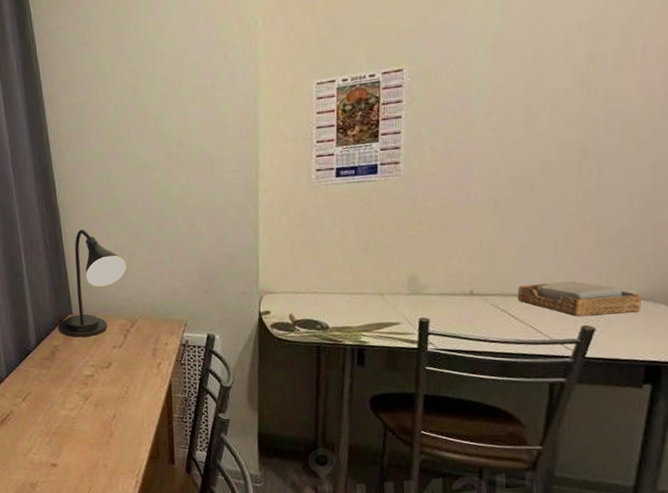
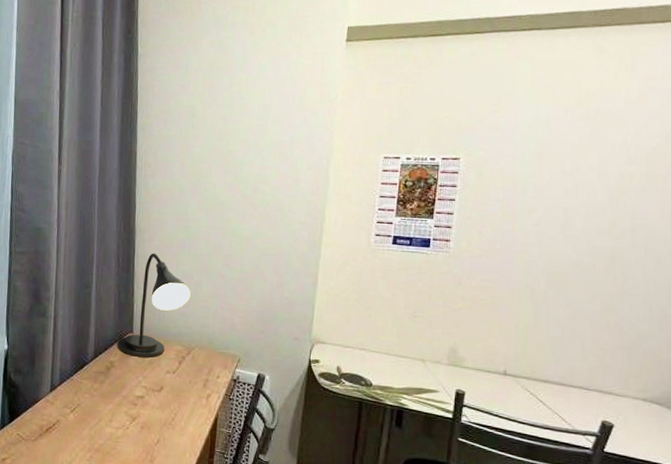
napkin holder: present [517,281,641,317] -> none [546,373,656,416]

